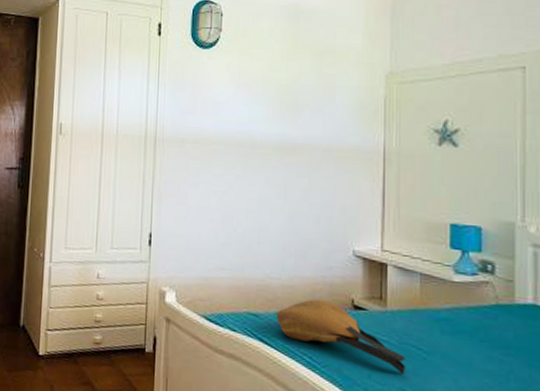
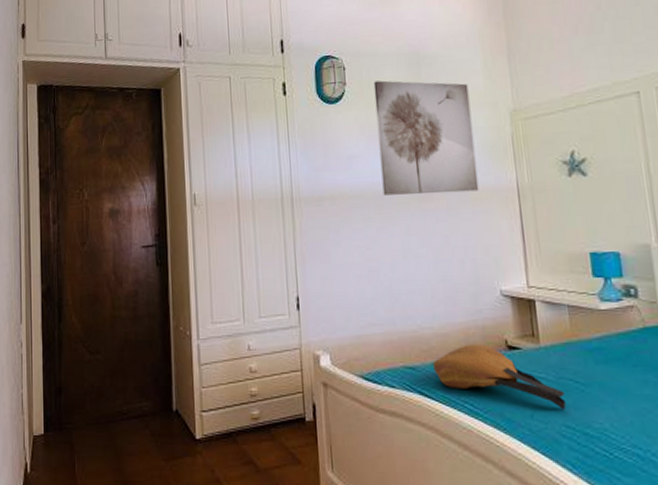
wall art: none [246,30,346,150] -> present [373,80,479,196]

